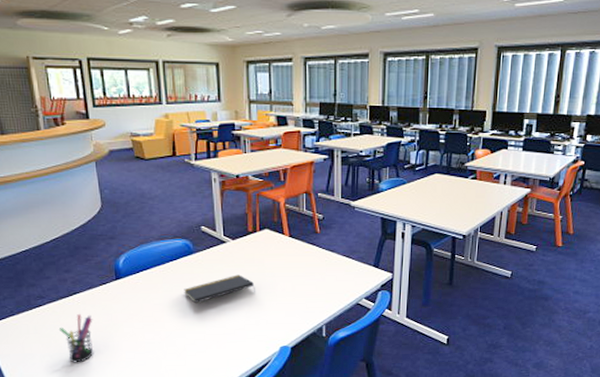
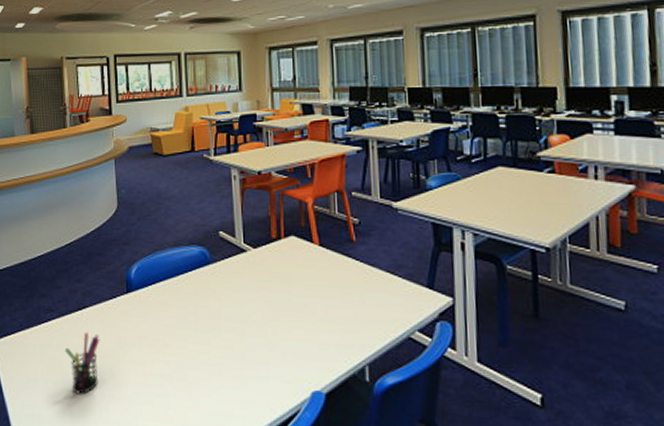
notepad: present [184,274,255,303] -> none [198,291,280,326]

